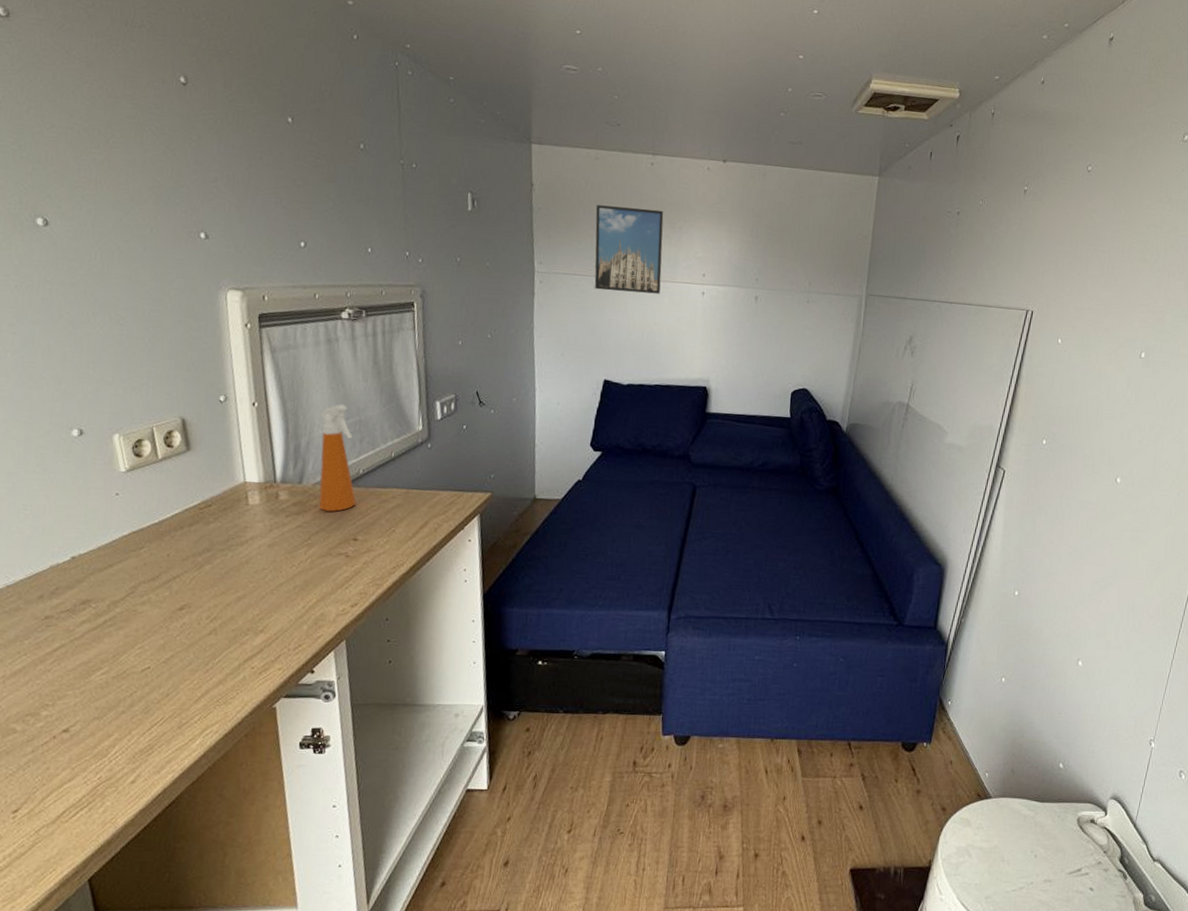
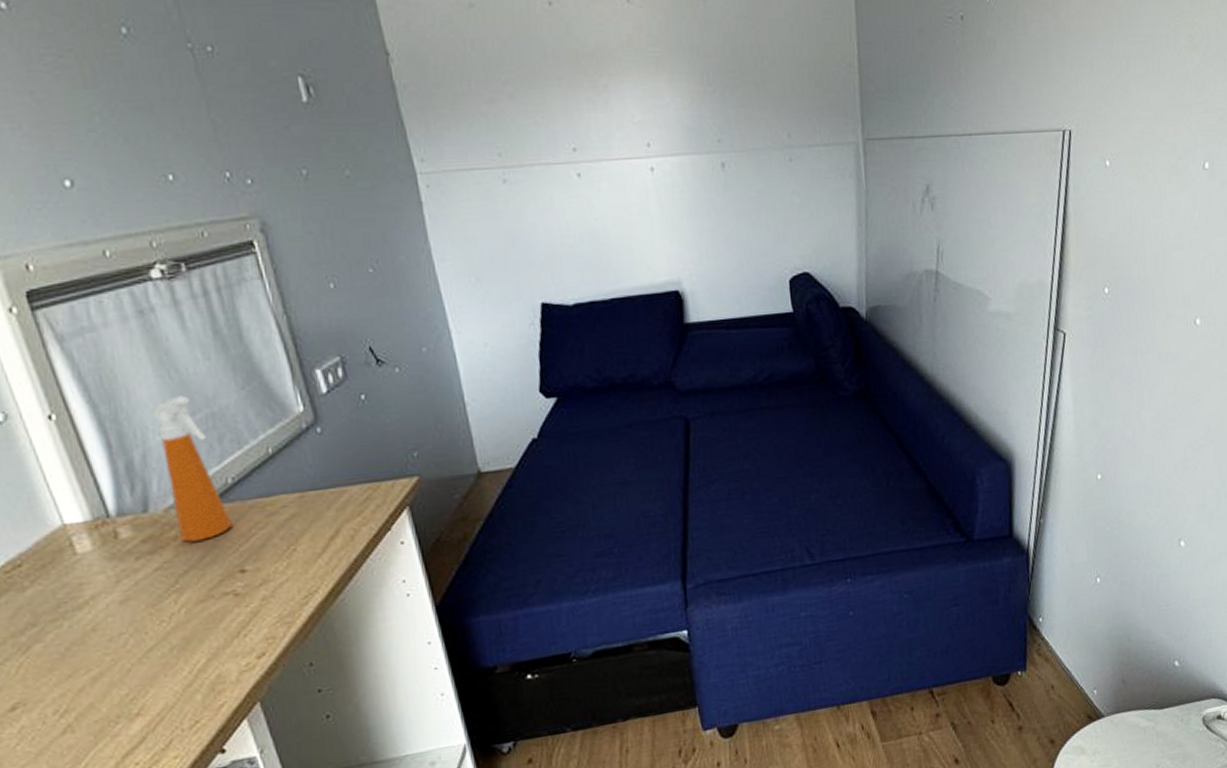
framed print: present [594,204,664,294] -> none [483,65,596,185]

